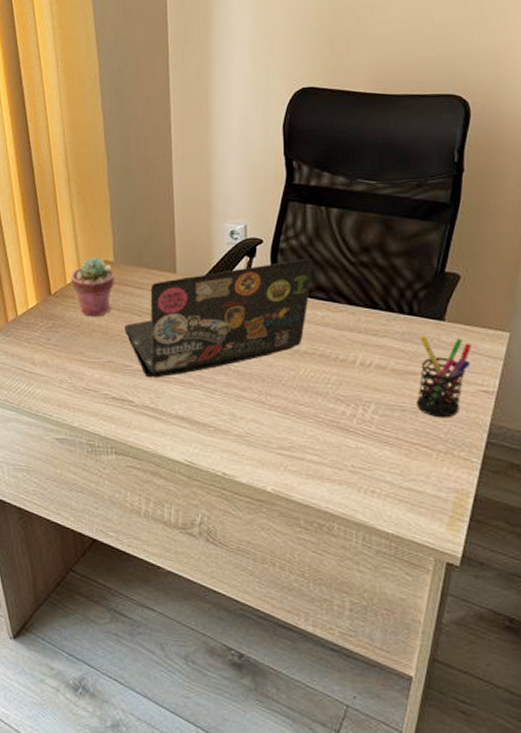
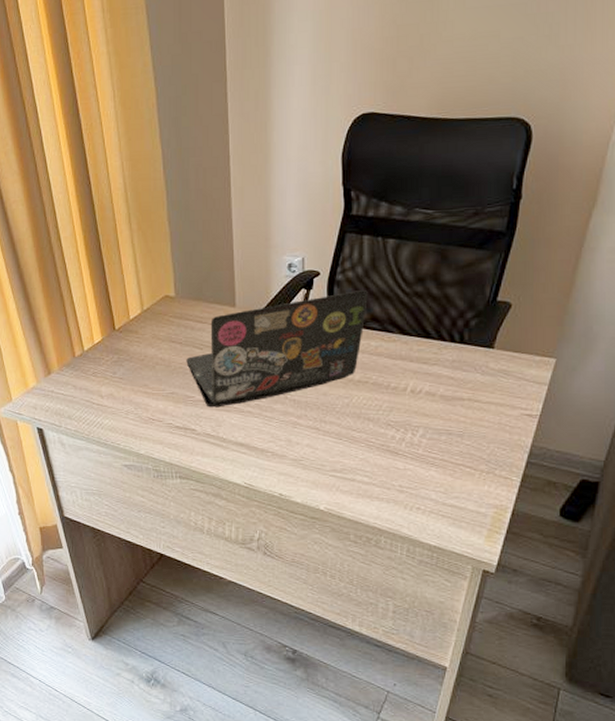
potted succulent: present [70,257,116,317] -> none [133,293,177,351]
pen holder: present [416,335,472,418] -> none [463,363,518,441]

